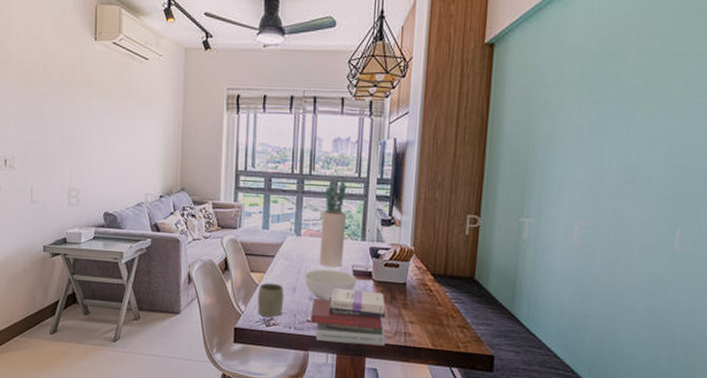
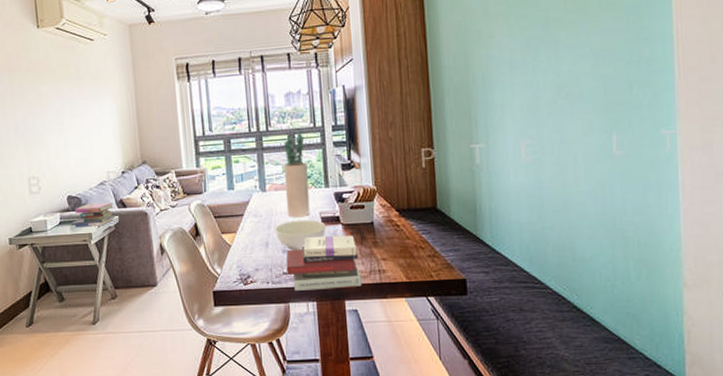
books: none [104,222,147,247] -> present [70,203,115,228]
mug: present [257,282,285,318] -> none [231,241,259,276]

